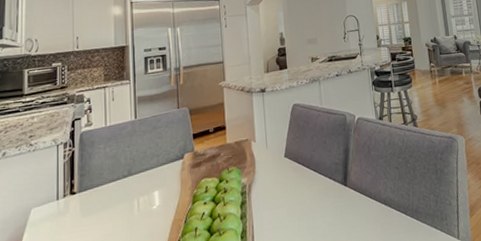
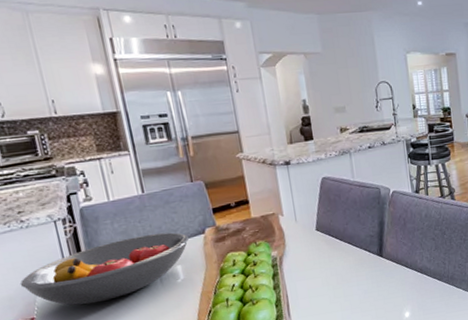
fruit bowl: none [16,157,168,230] -> present [19,232,189,305]

